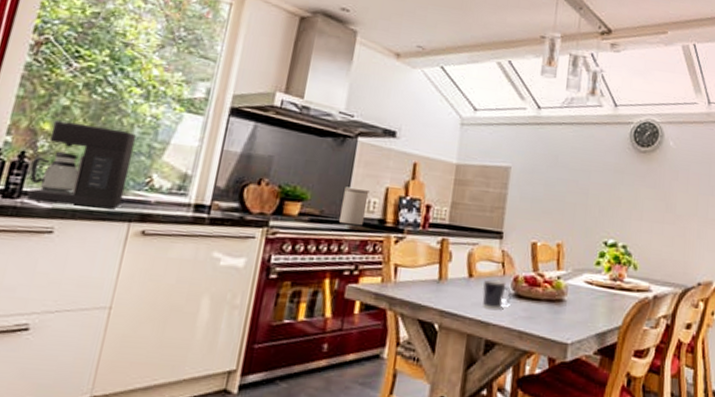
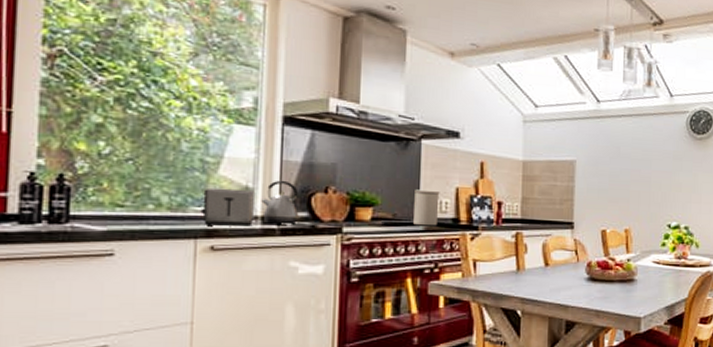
coffee maker: present [27,120,136,209] -> none [74,139,185,227]
toaster: none [139,172,194,214] -> present [200,187,256,227]
kettle: none [195,169,234,215] -> present [261,180,301,225]
mug: present [482,279,512,311] -> none [558,266,586,294]

